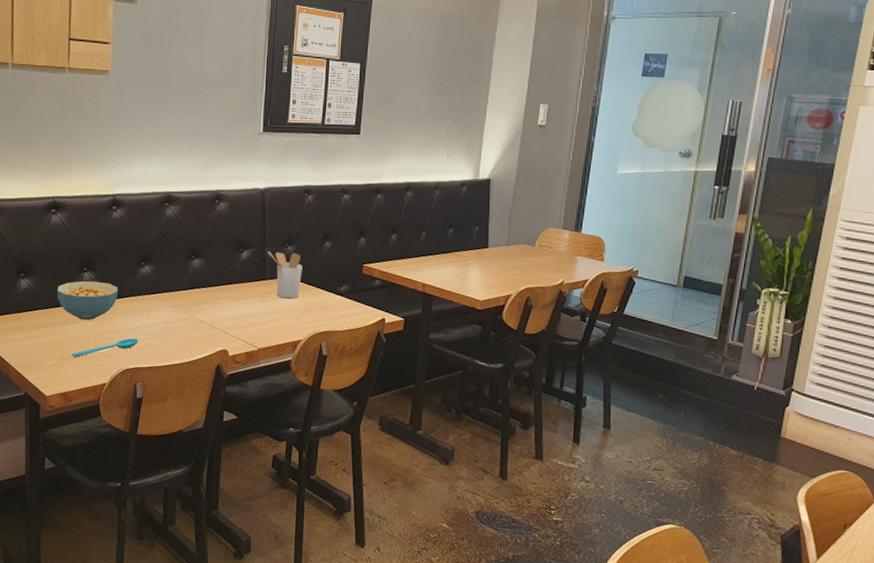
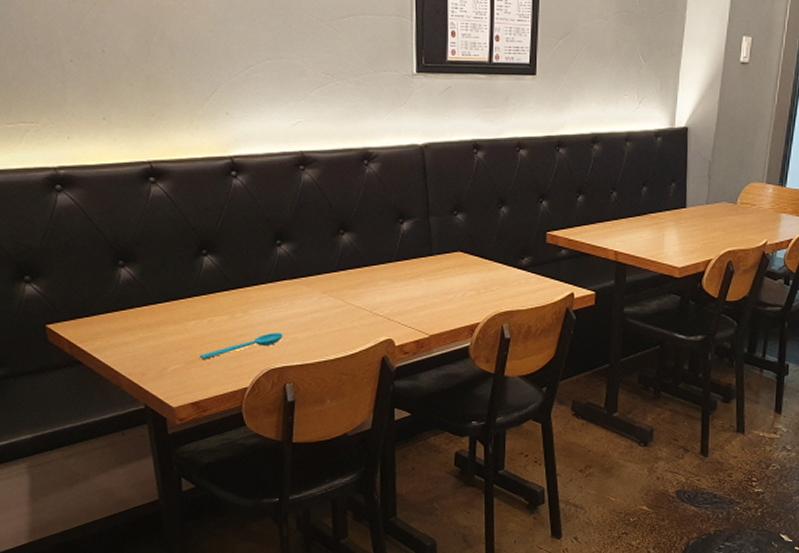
cereal bowl: present [57,281,118,321] -> none [170,266,250,315]
utensil holder: present [268,251,303,299] -> none [433,221,476,276]

